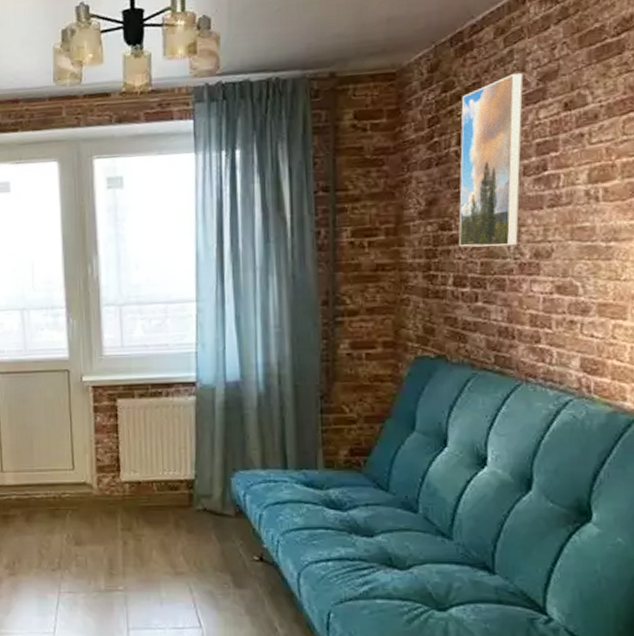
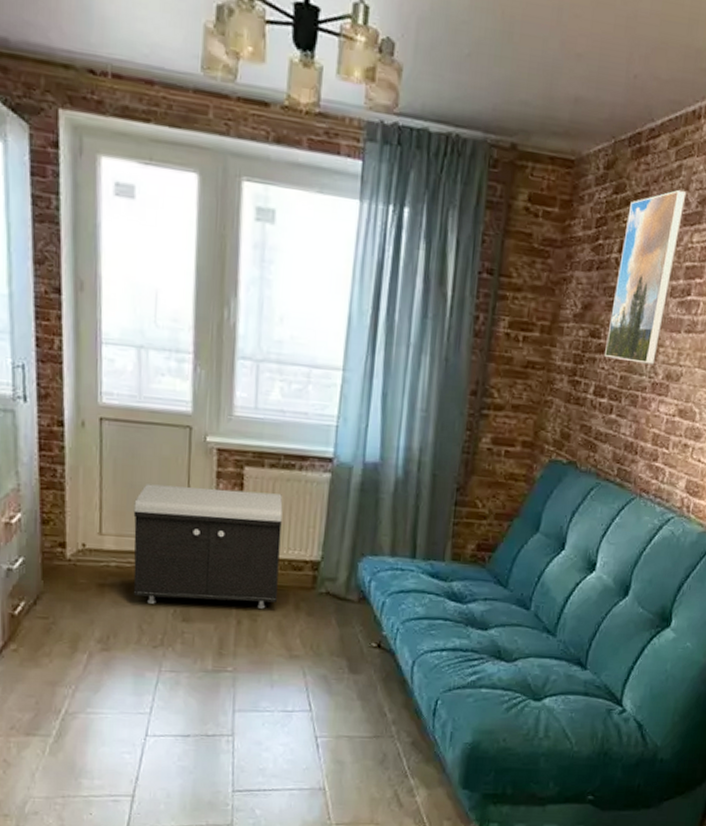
storage bench: none [27,420,157,530] -> present [133,484,283,609]

